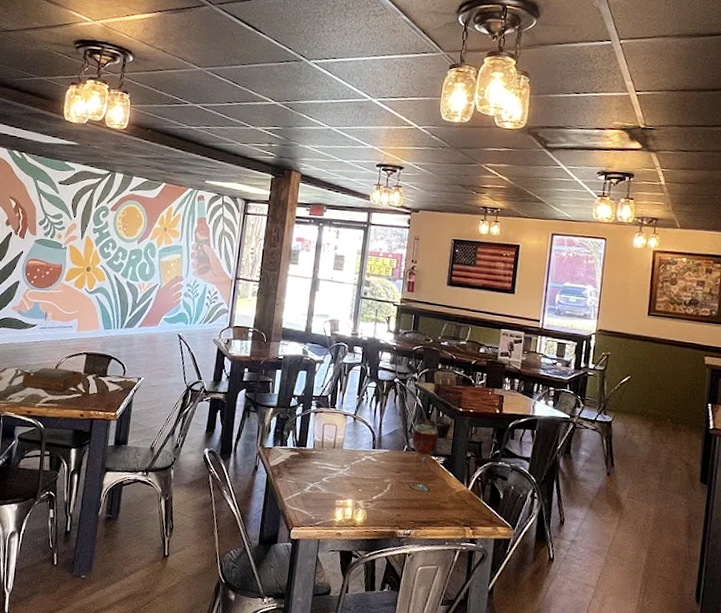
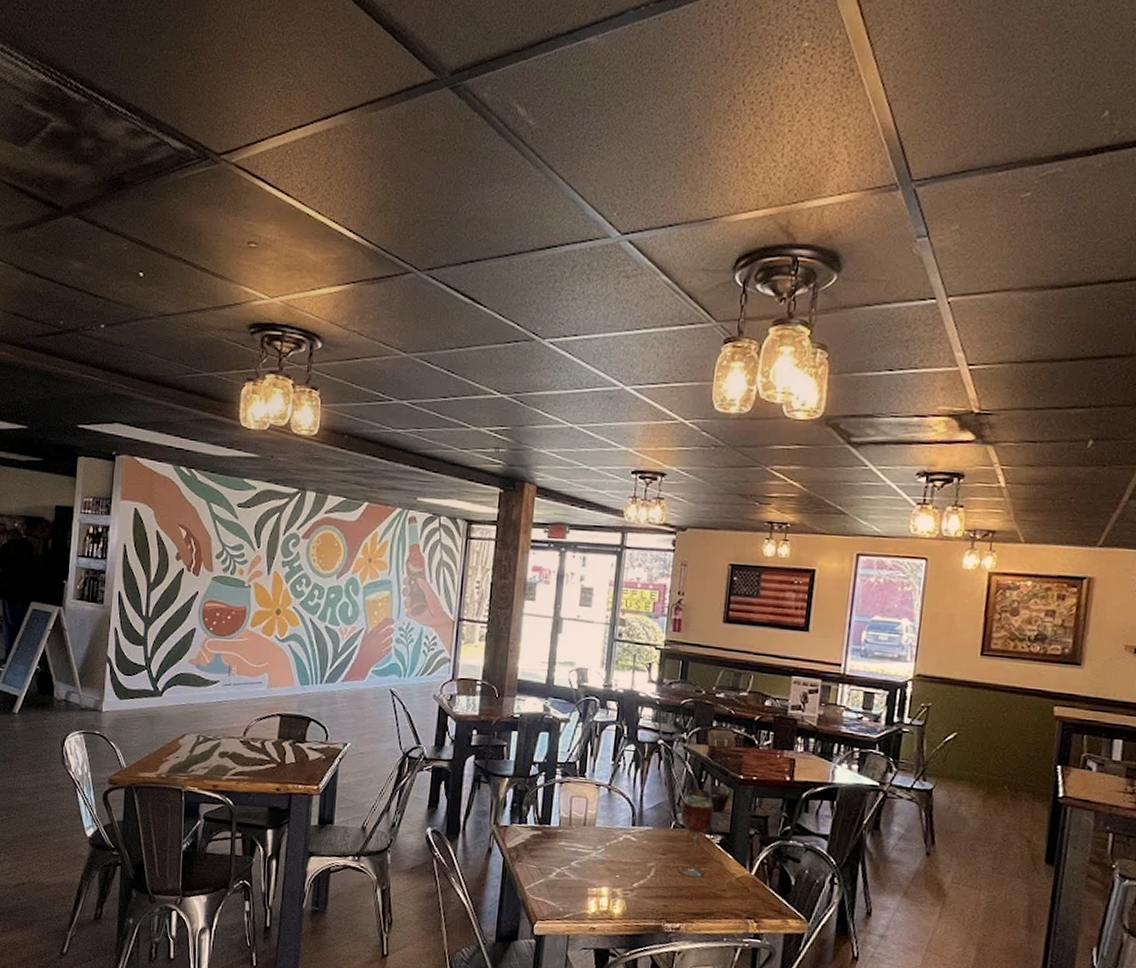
napkin holder: present [21,368,83,391] -> none [204,733,277,761]

